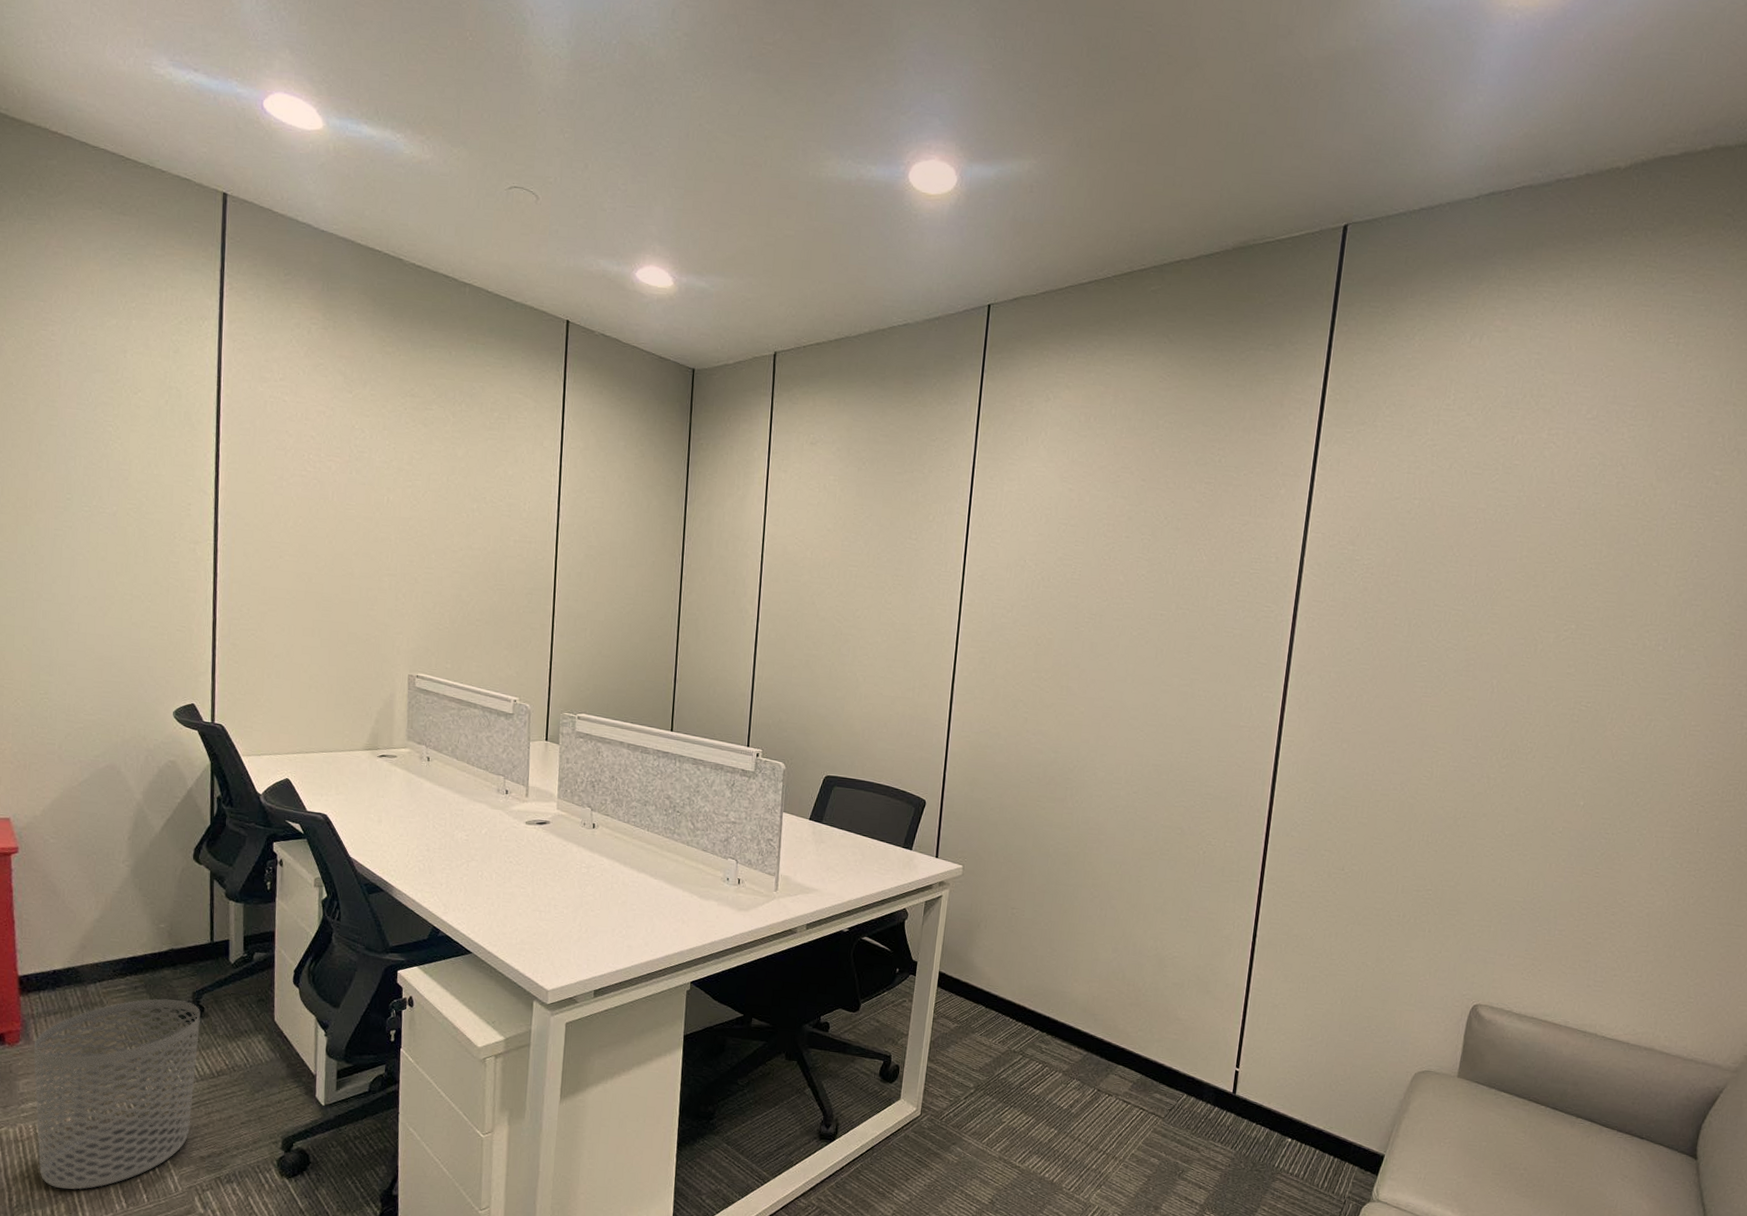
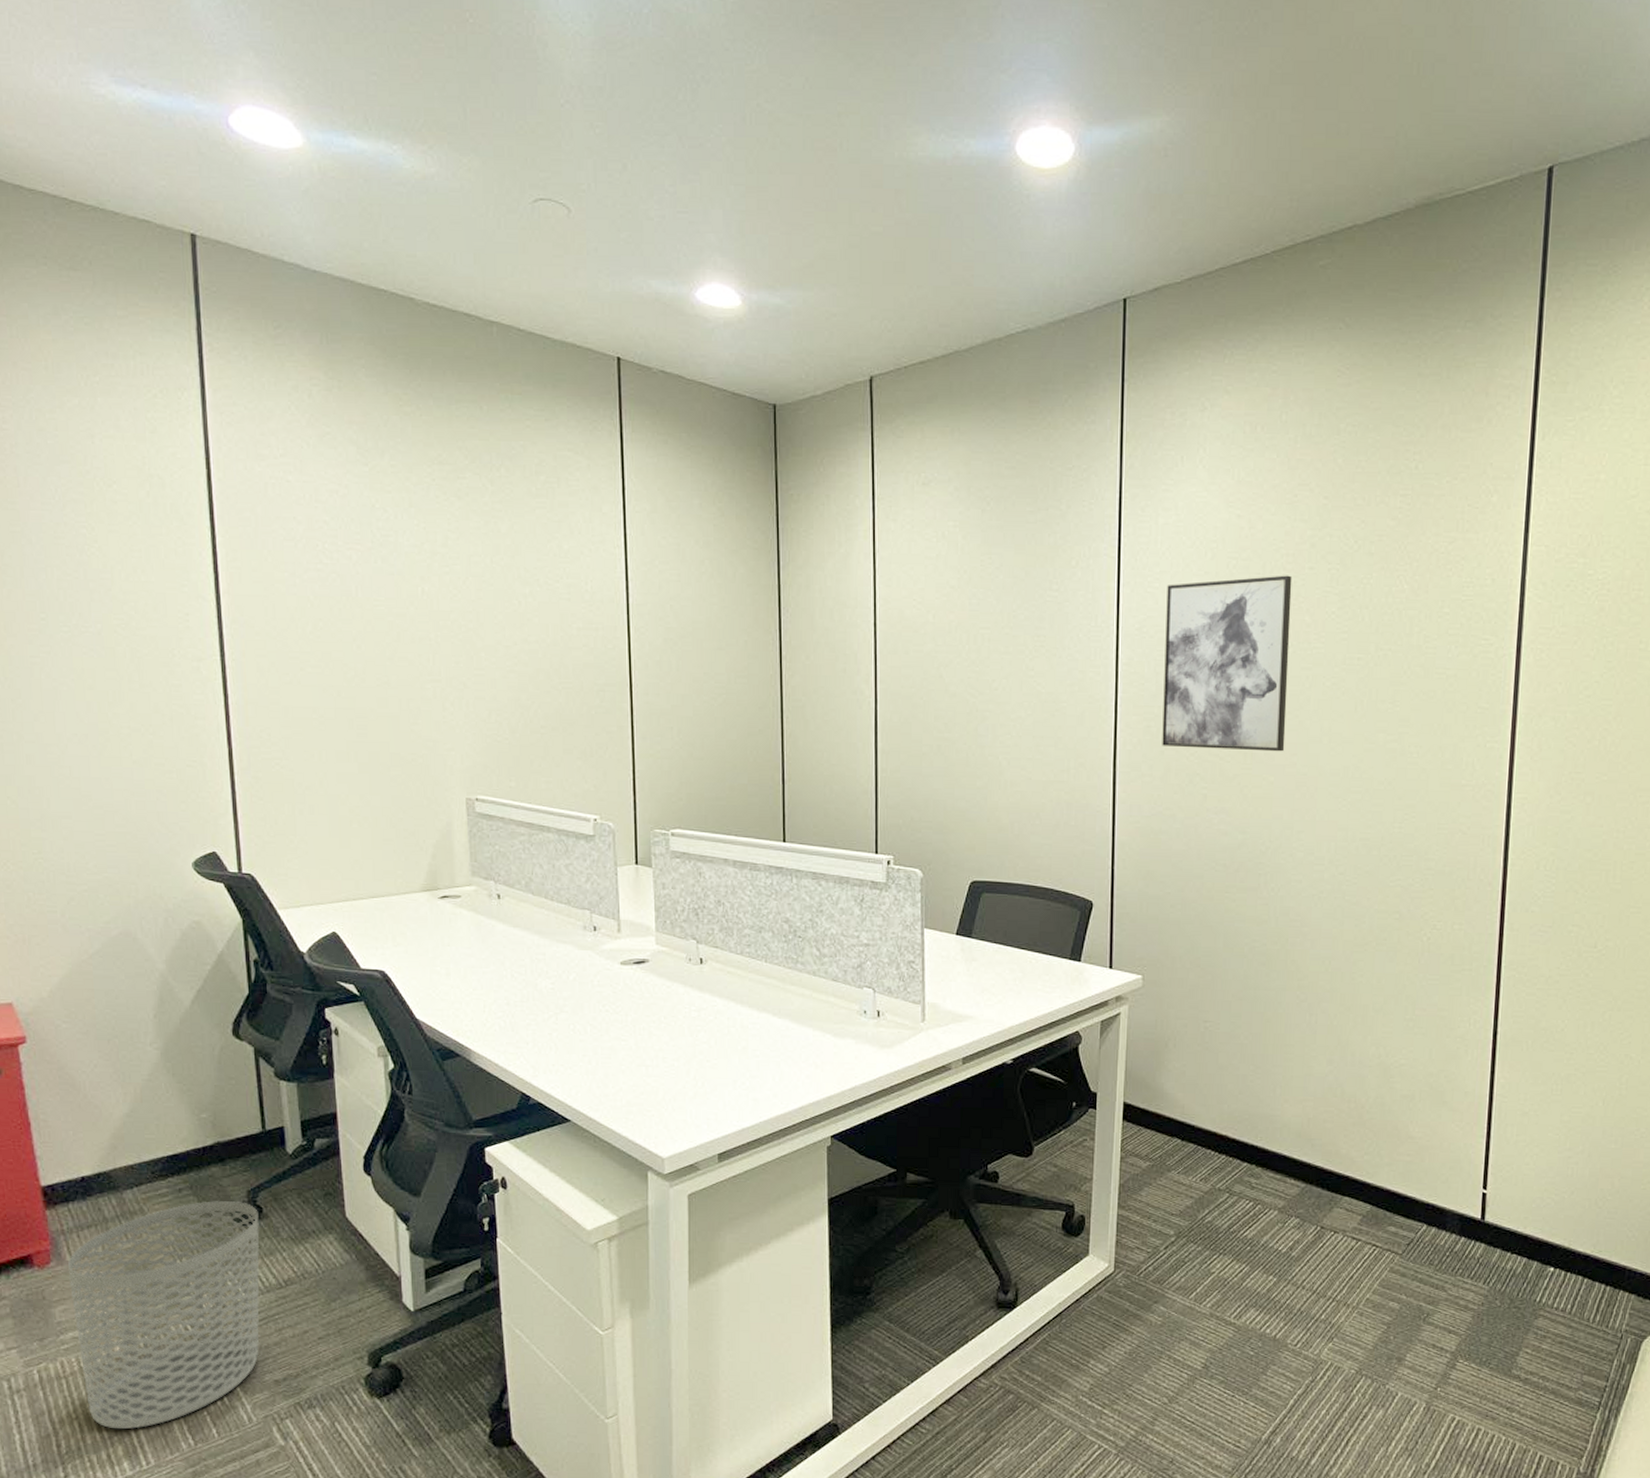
wall art: none [993,541,1111,687] -> present [1162,575,1292,752]

